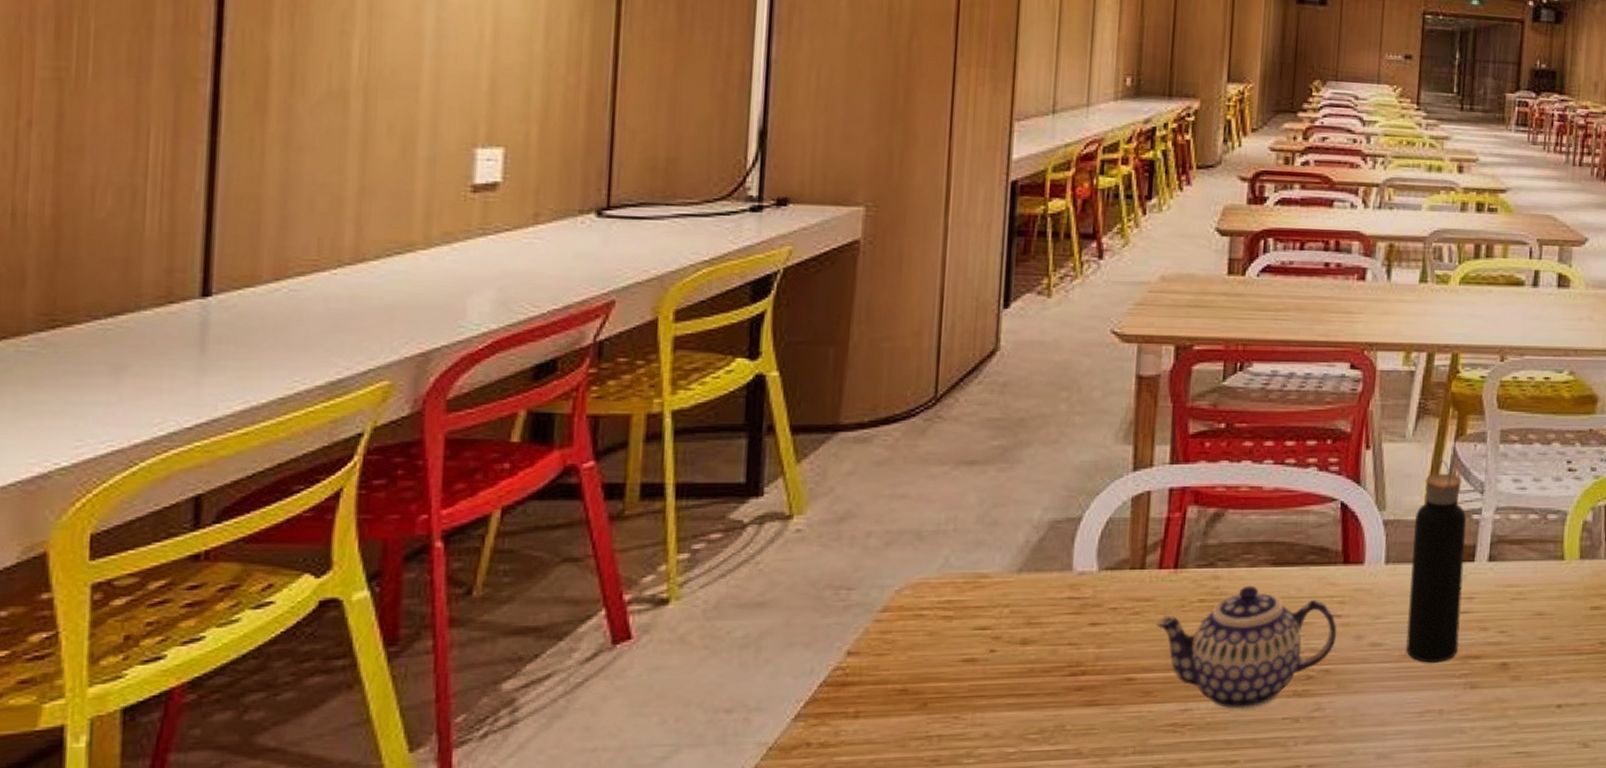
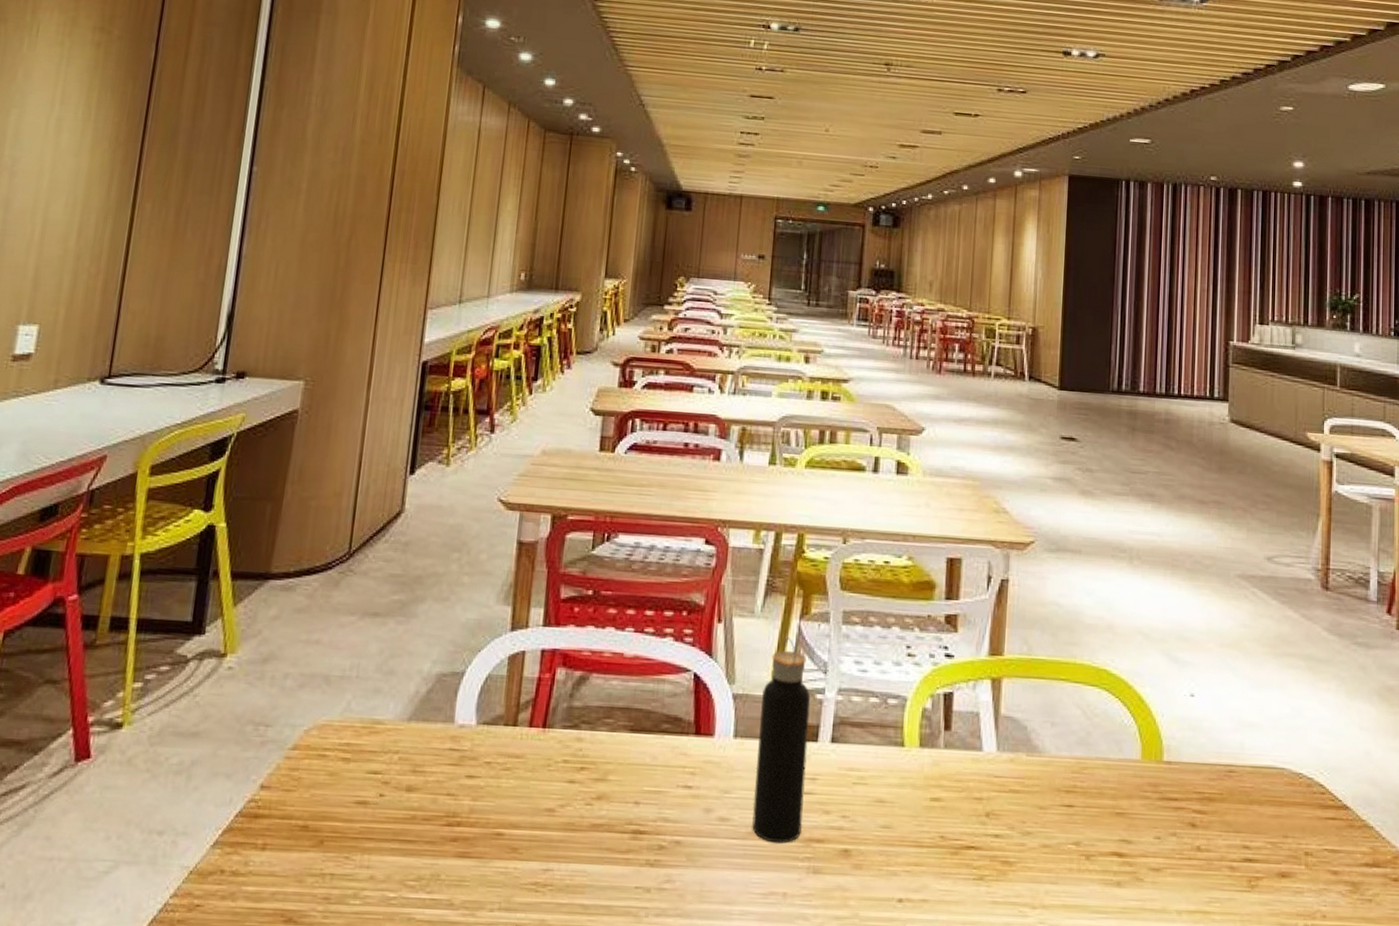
teapot: present [1157,585,1337,710] -> none [525,750,688,875]

